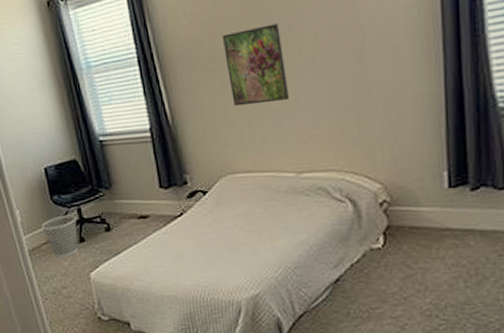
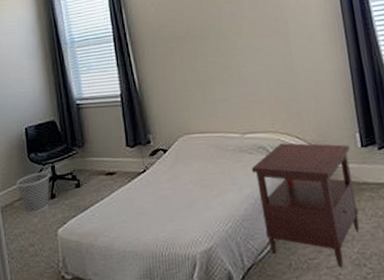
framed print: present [222,23,290,107] -> none [181,14,234,77]
side table: none [307,183,436,318] -> present [251,143,360,268]

